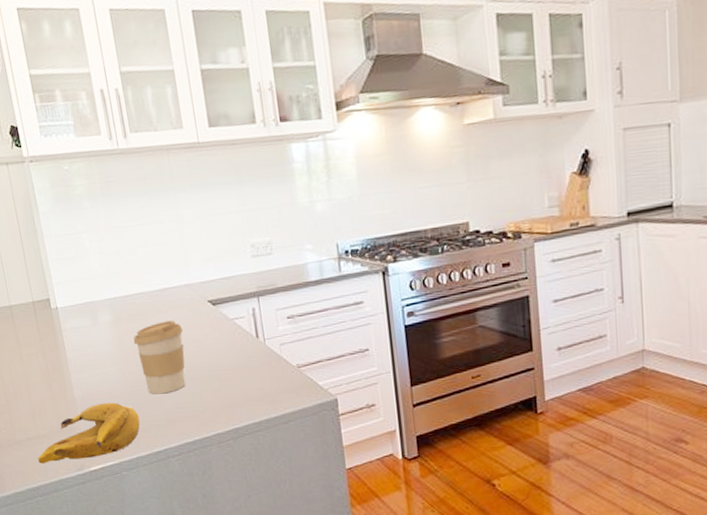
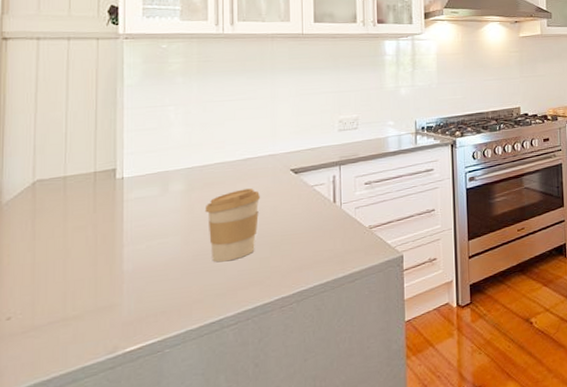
banana: present [38,402,140,464] -> none [58,273,197,351]

